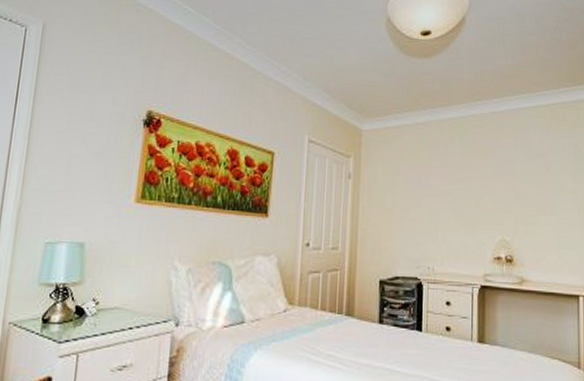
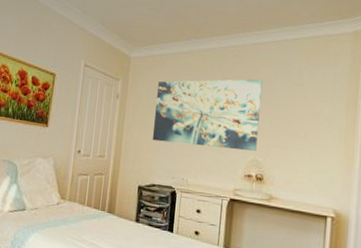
wall art: none [391,150,504,231] -> present [152,79,263,152]

